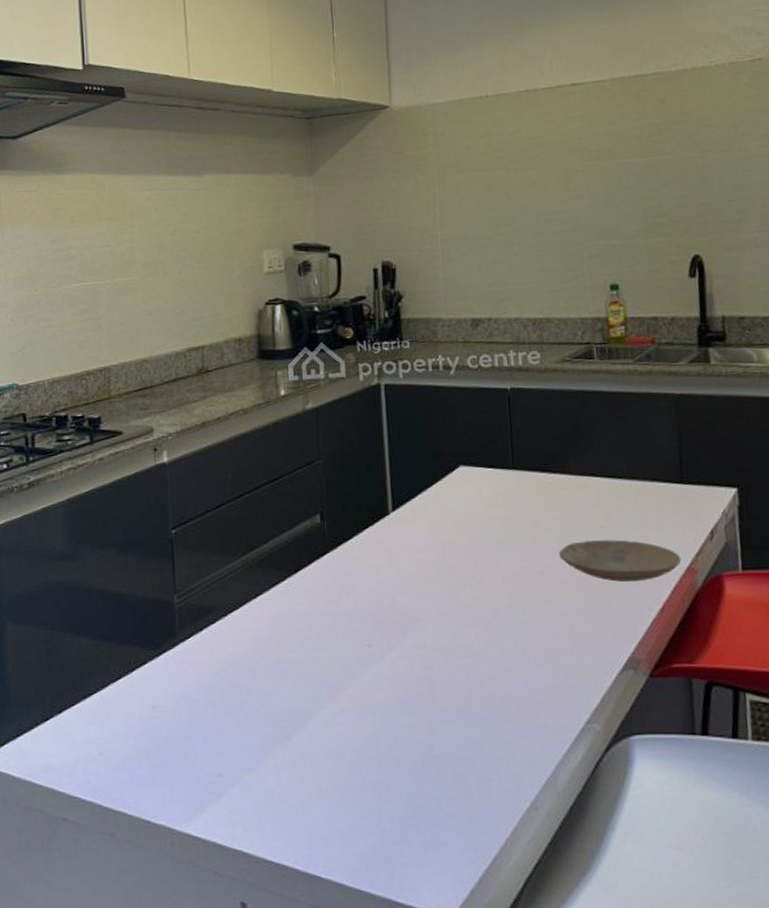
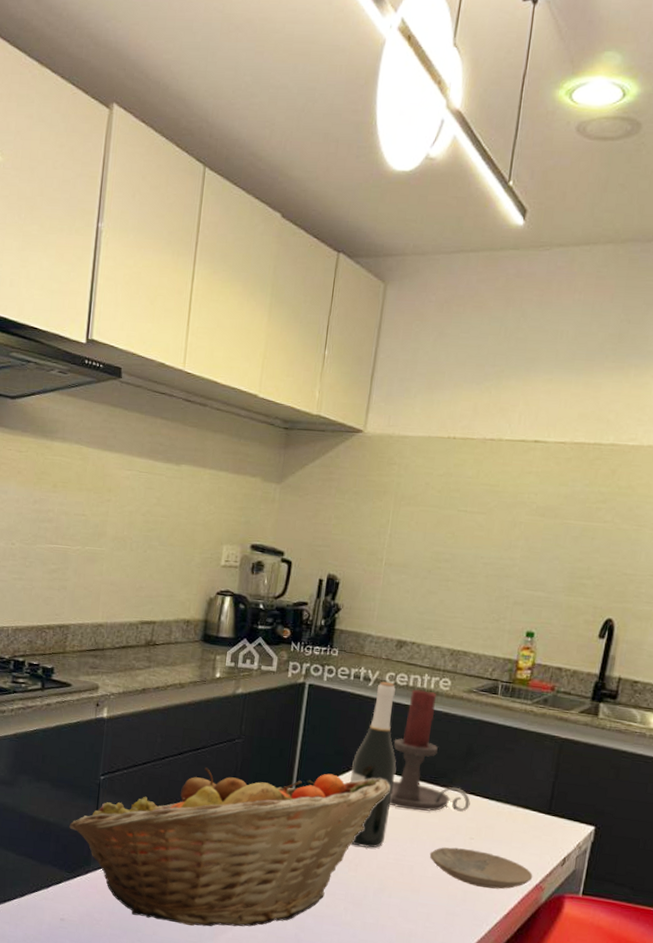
fruit basket: none [145,476,499,688] -> present [69,767,391,927]
wine bottle: none [449,366,505,559] -> present [350,681,397,848]
candle holder: none [491,367,592,507] -> present [390,689,470,812]

